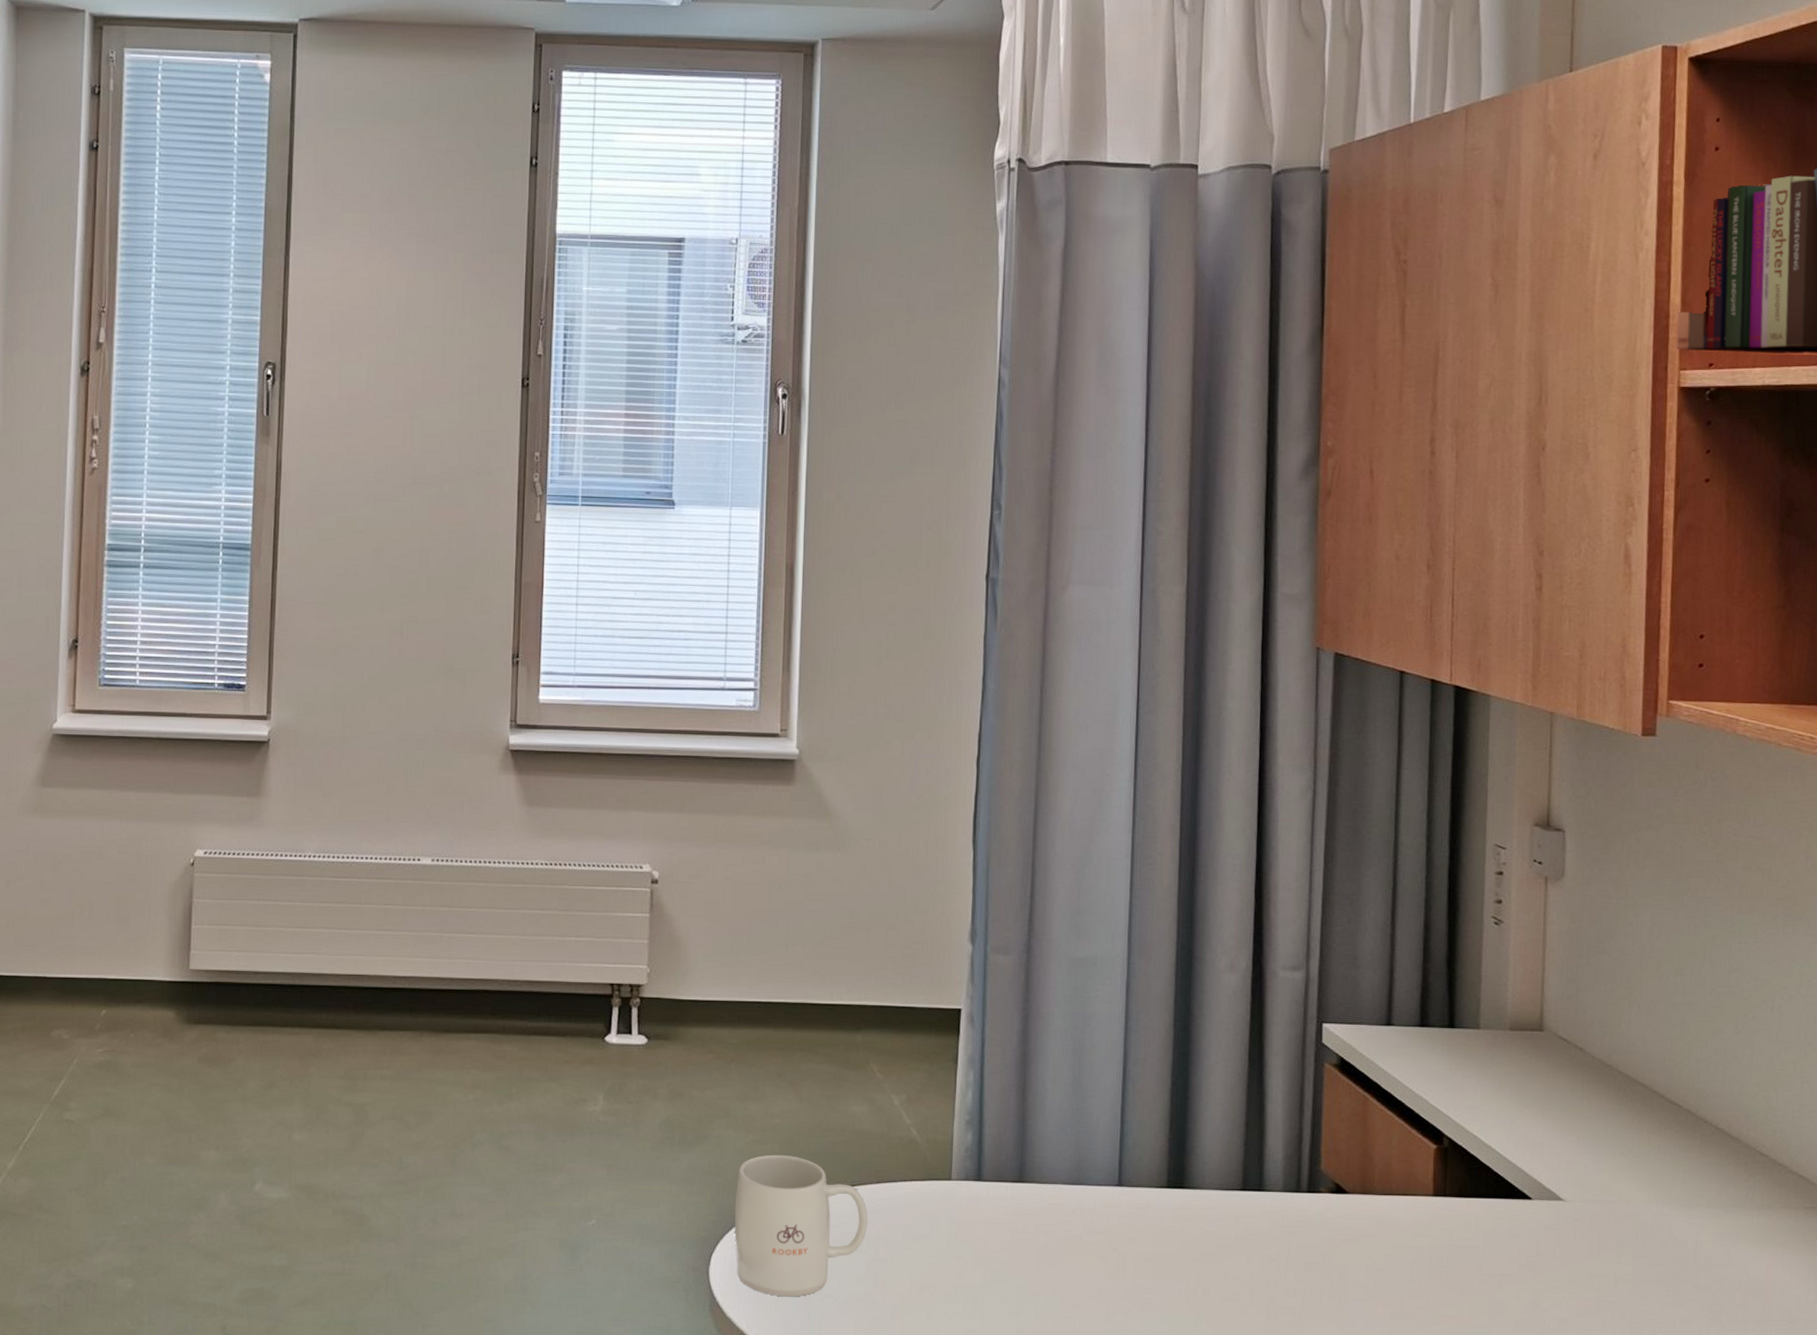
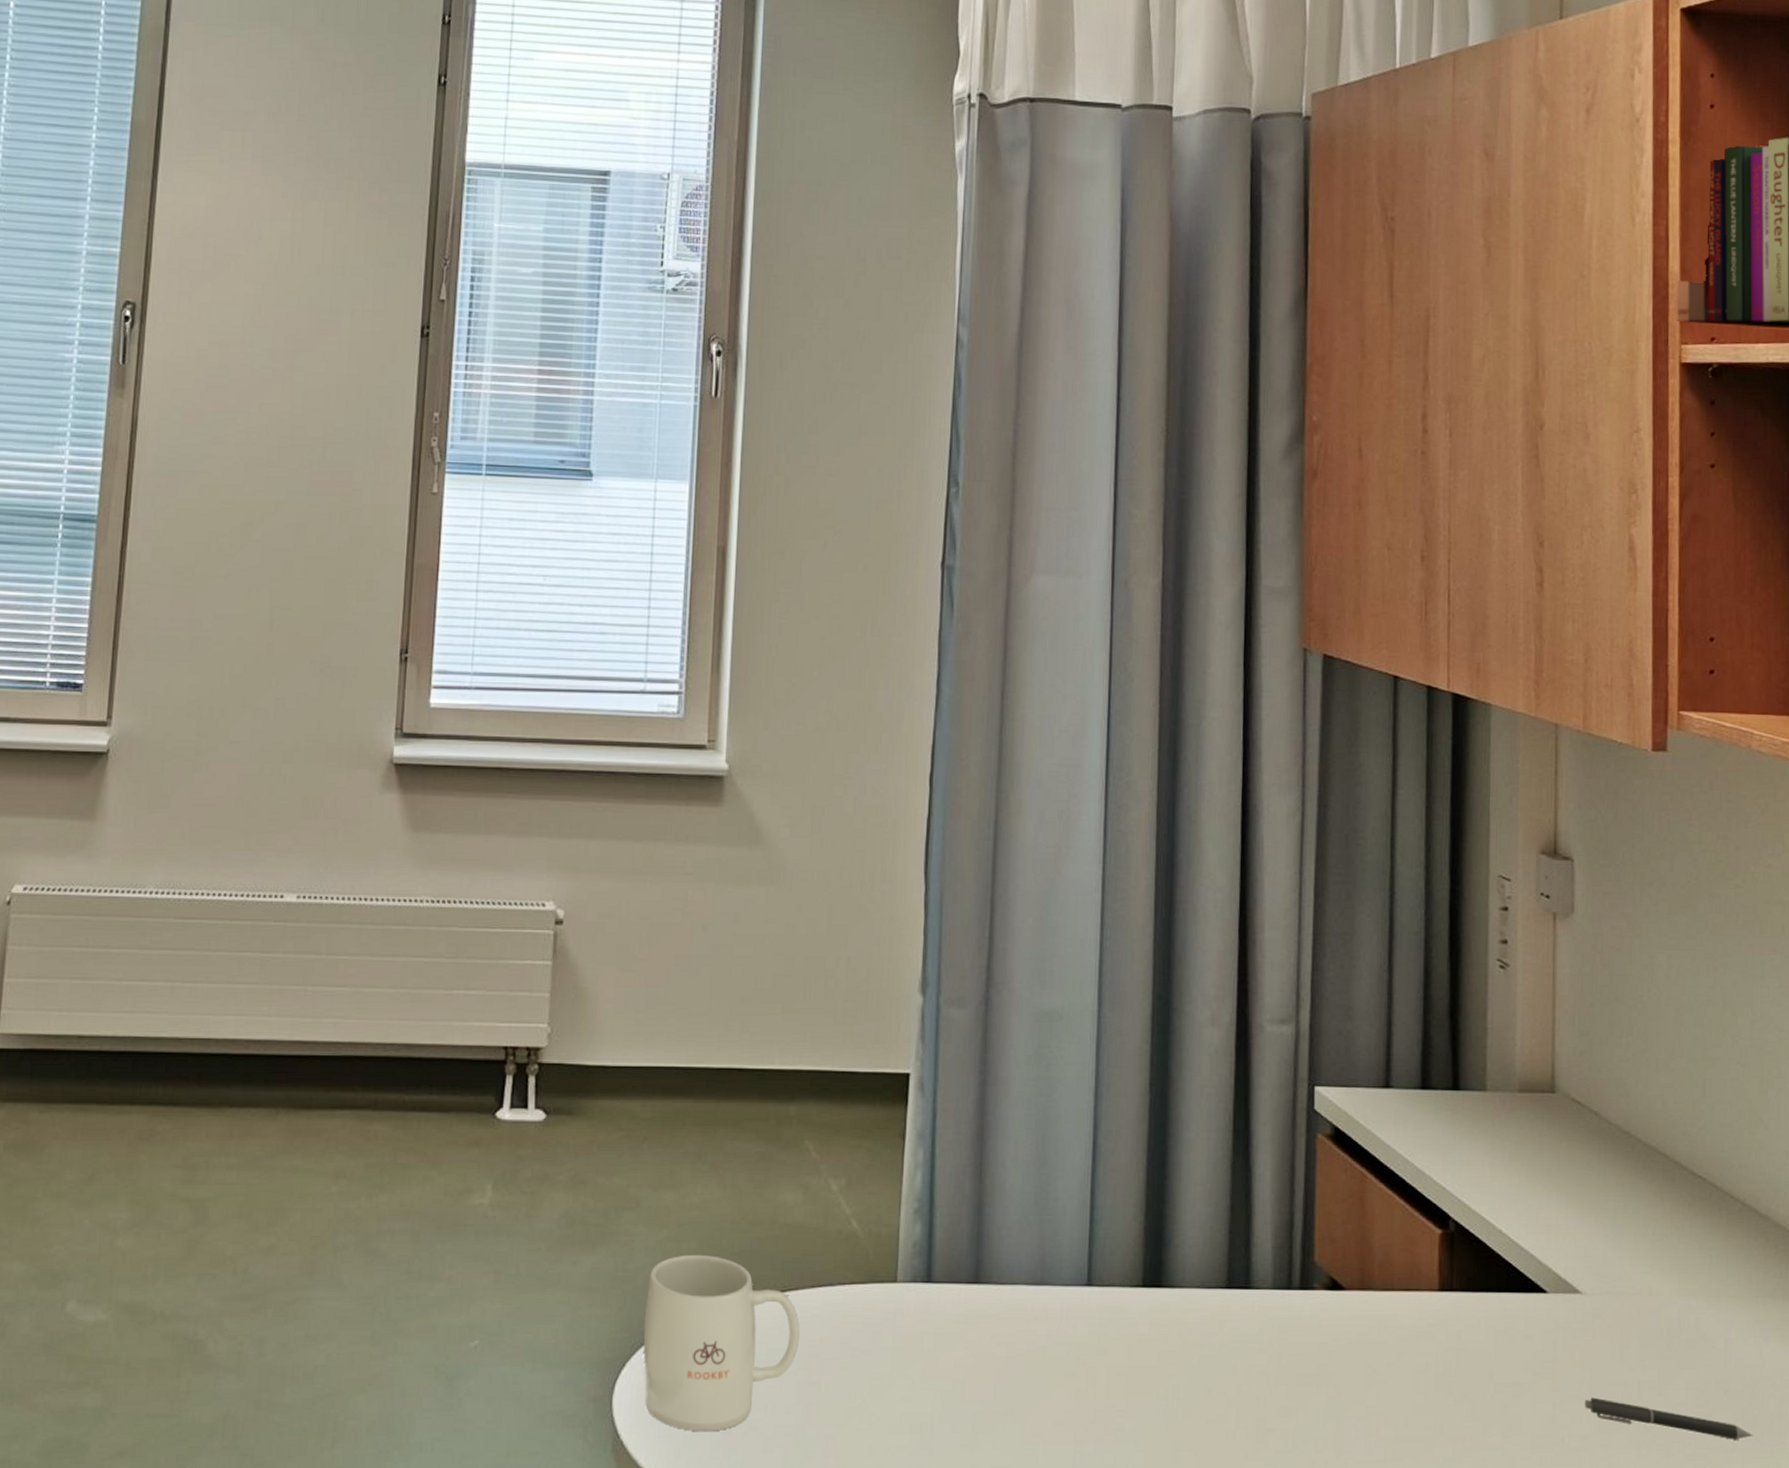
pen: none [1564,1287,1720,1325] -> present [1585,1397,1754,1440]

